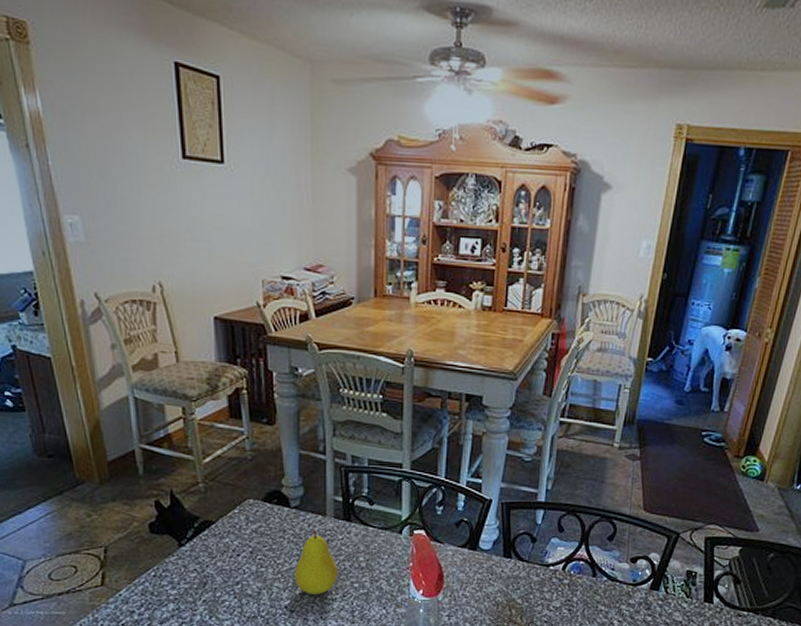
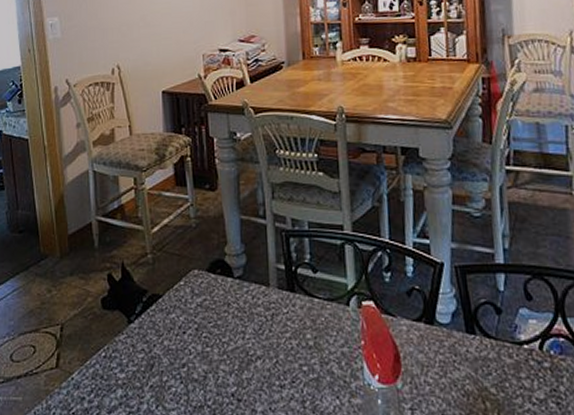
fruit: present [294,528,338,594] -> none [240,301,285,379]

